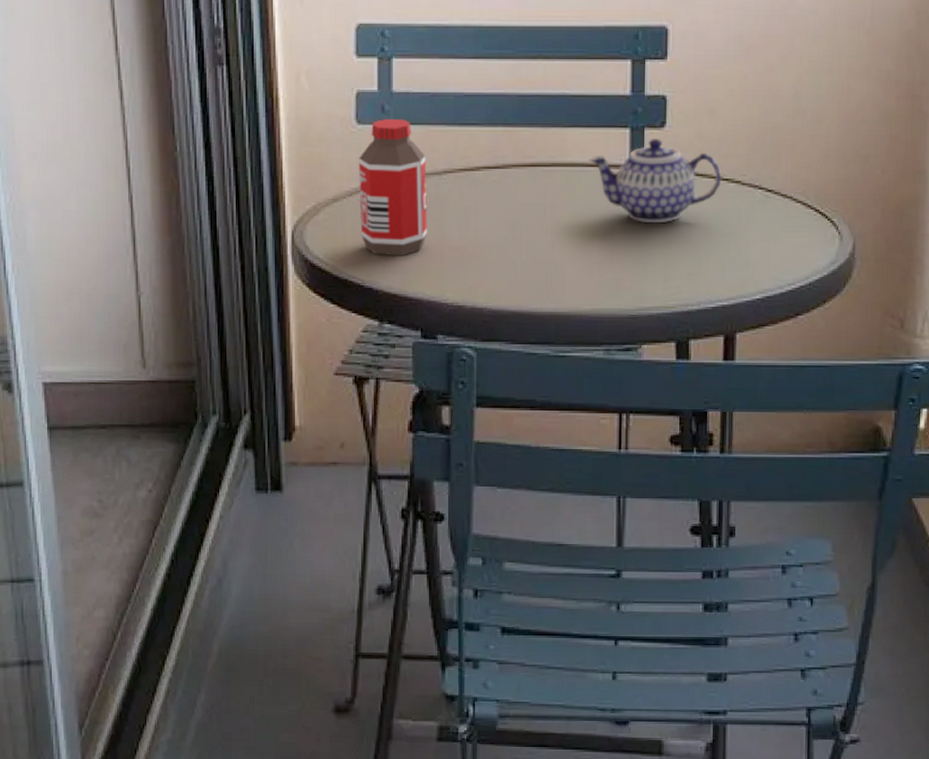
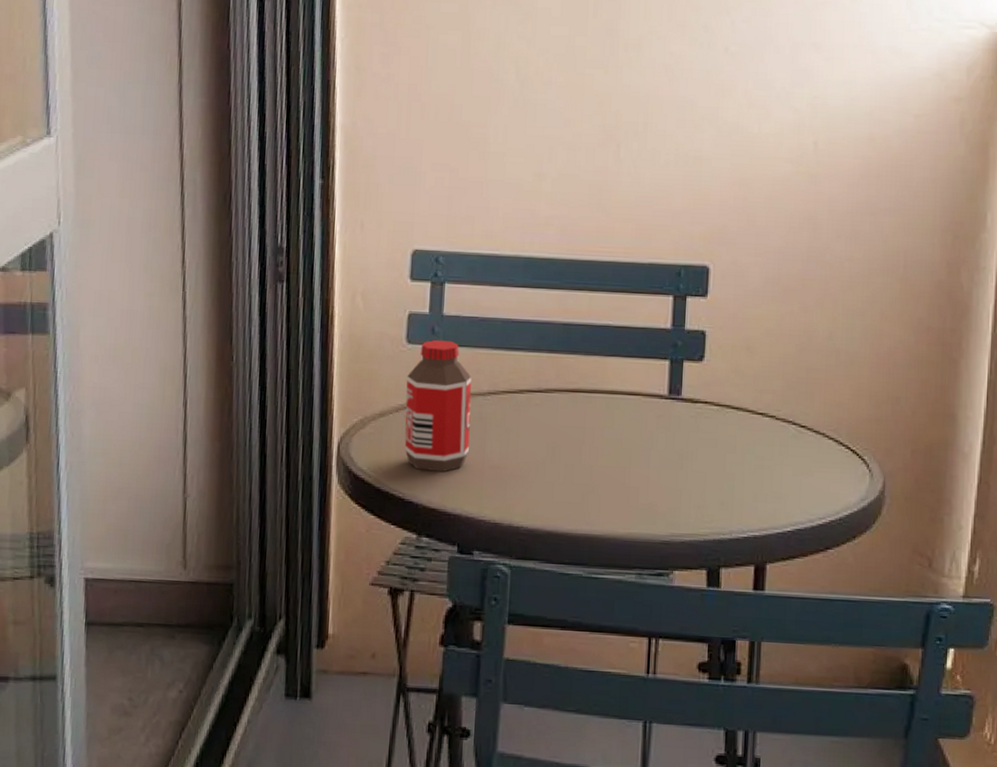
teapot: present [589,139,722,224] -> none [629,371,757,453]

